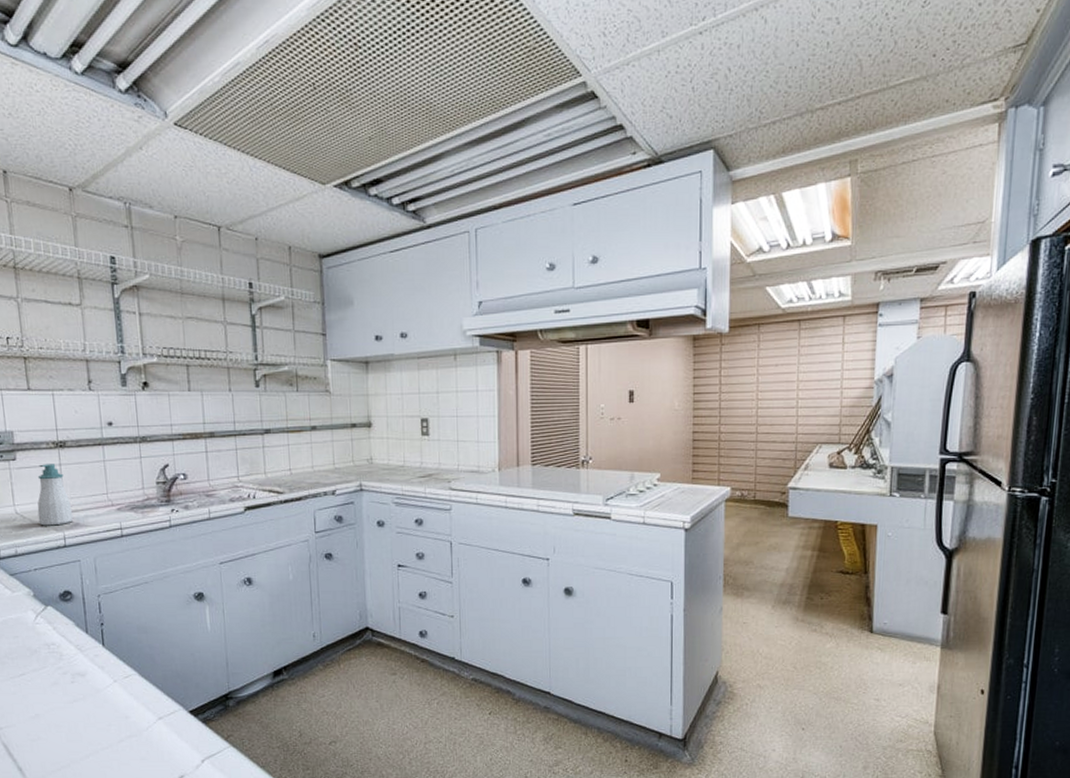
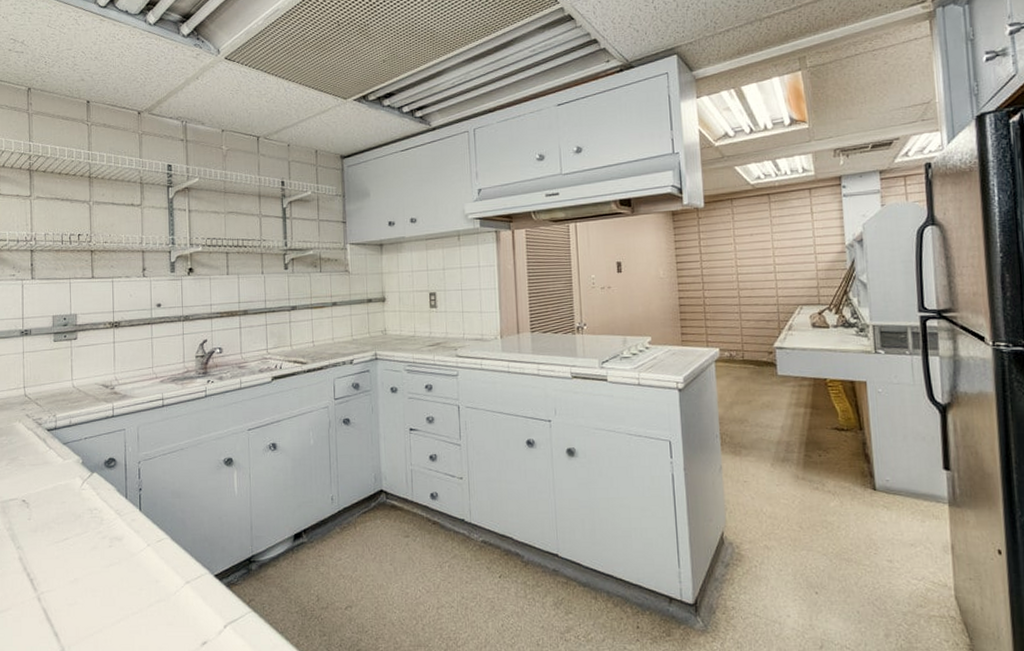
soap bottle: present [37,464,72,526] -> none [91,342,121,398]

